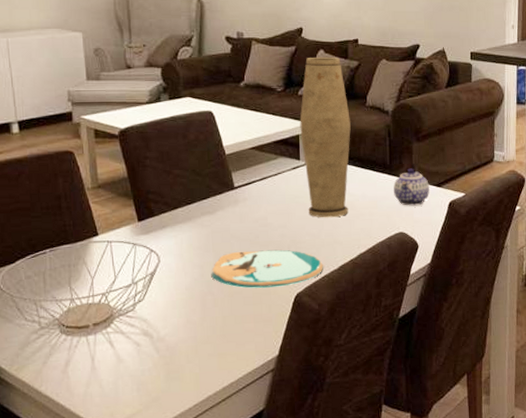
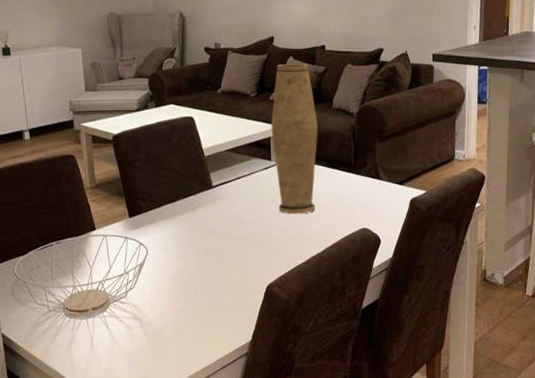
plate: present [211,249,323,288] -> none [192,243,292,279]
teapot: present [393,168,429,206] -> none [358,167,392,203]

